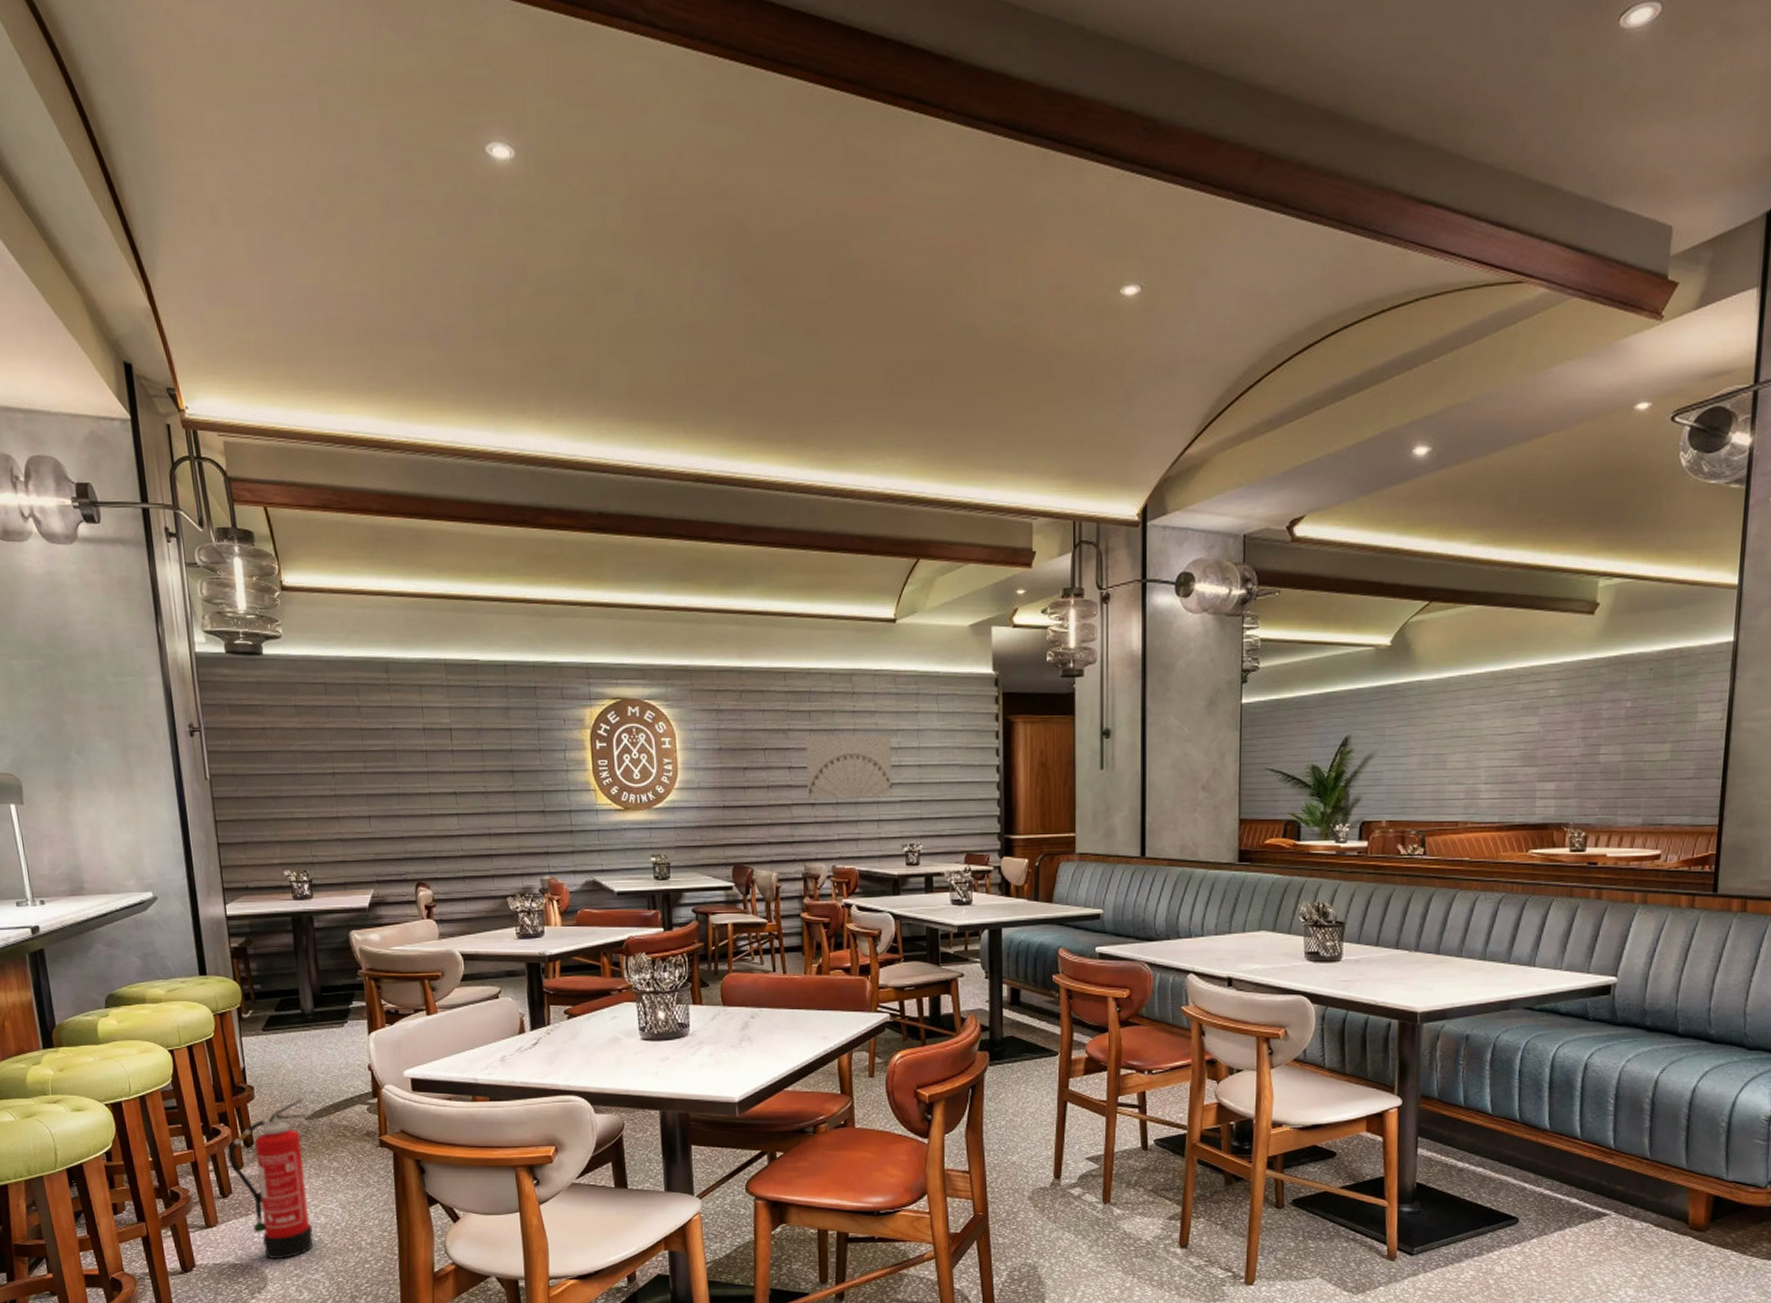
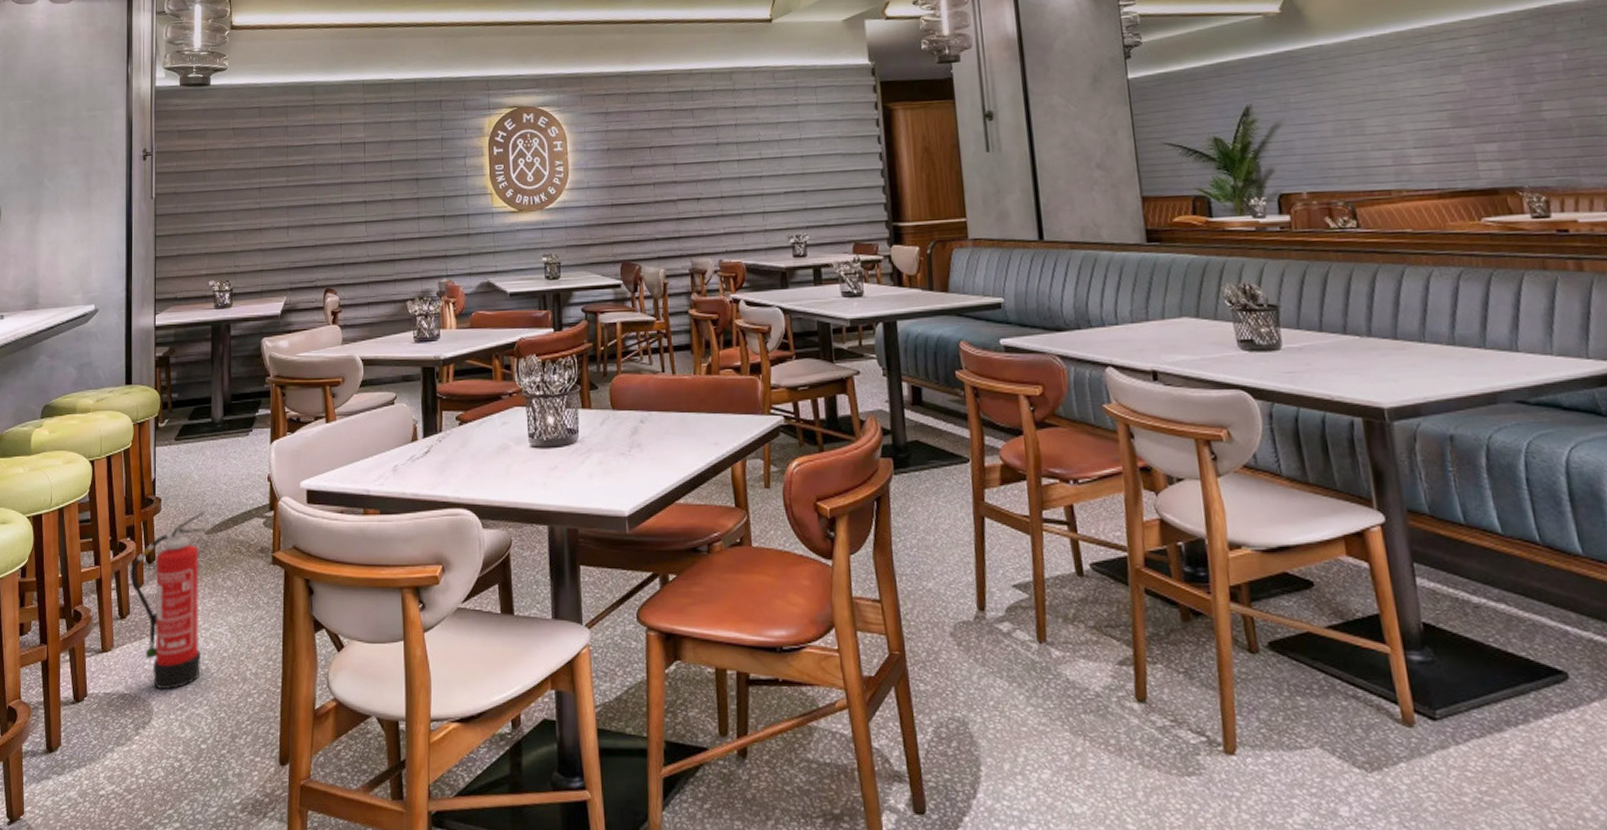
wall art: present [805,735,893,797] -> none [689,128,776,192]

